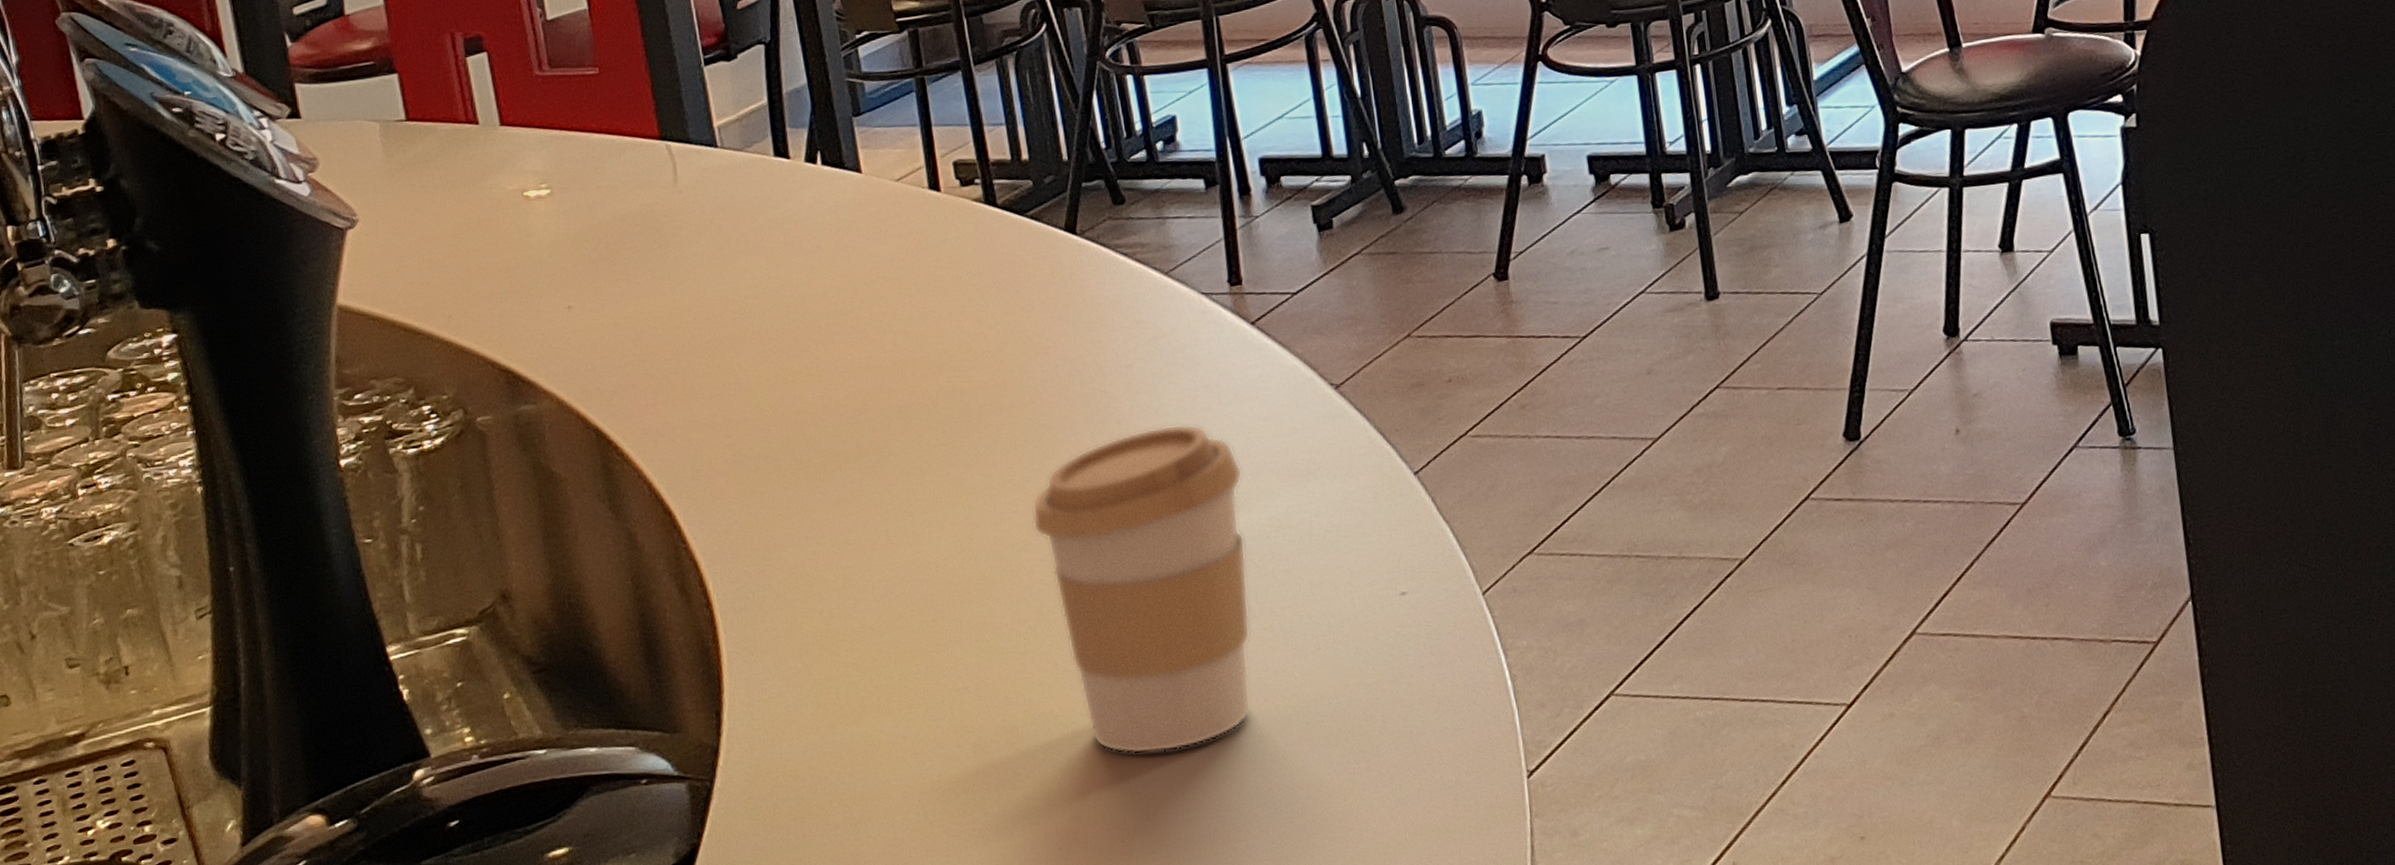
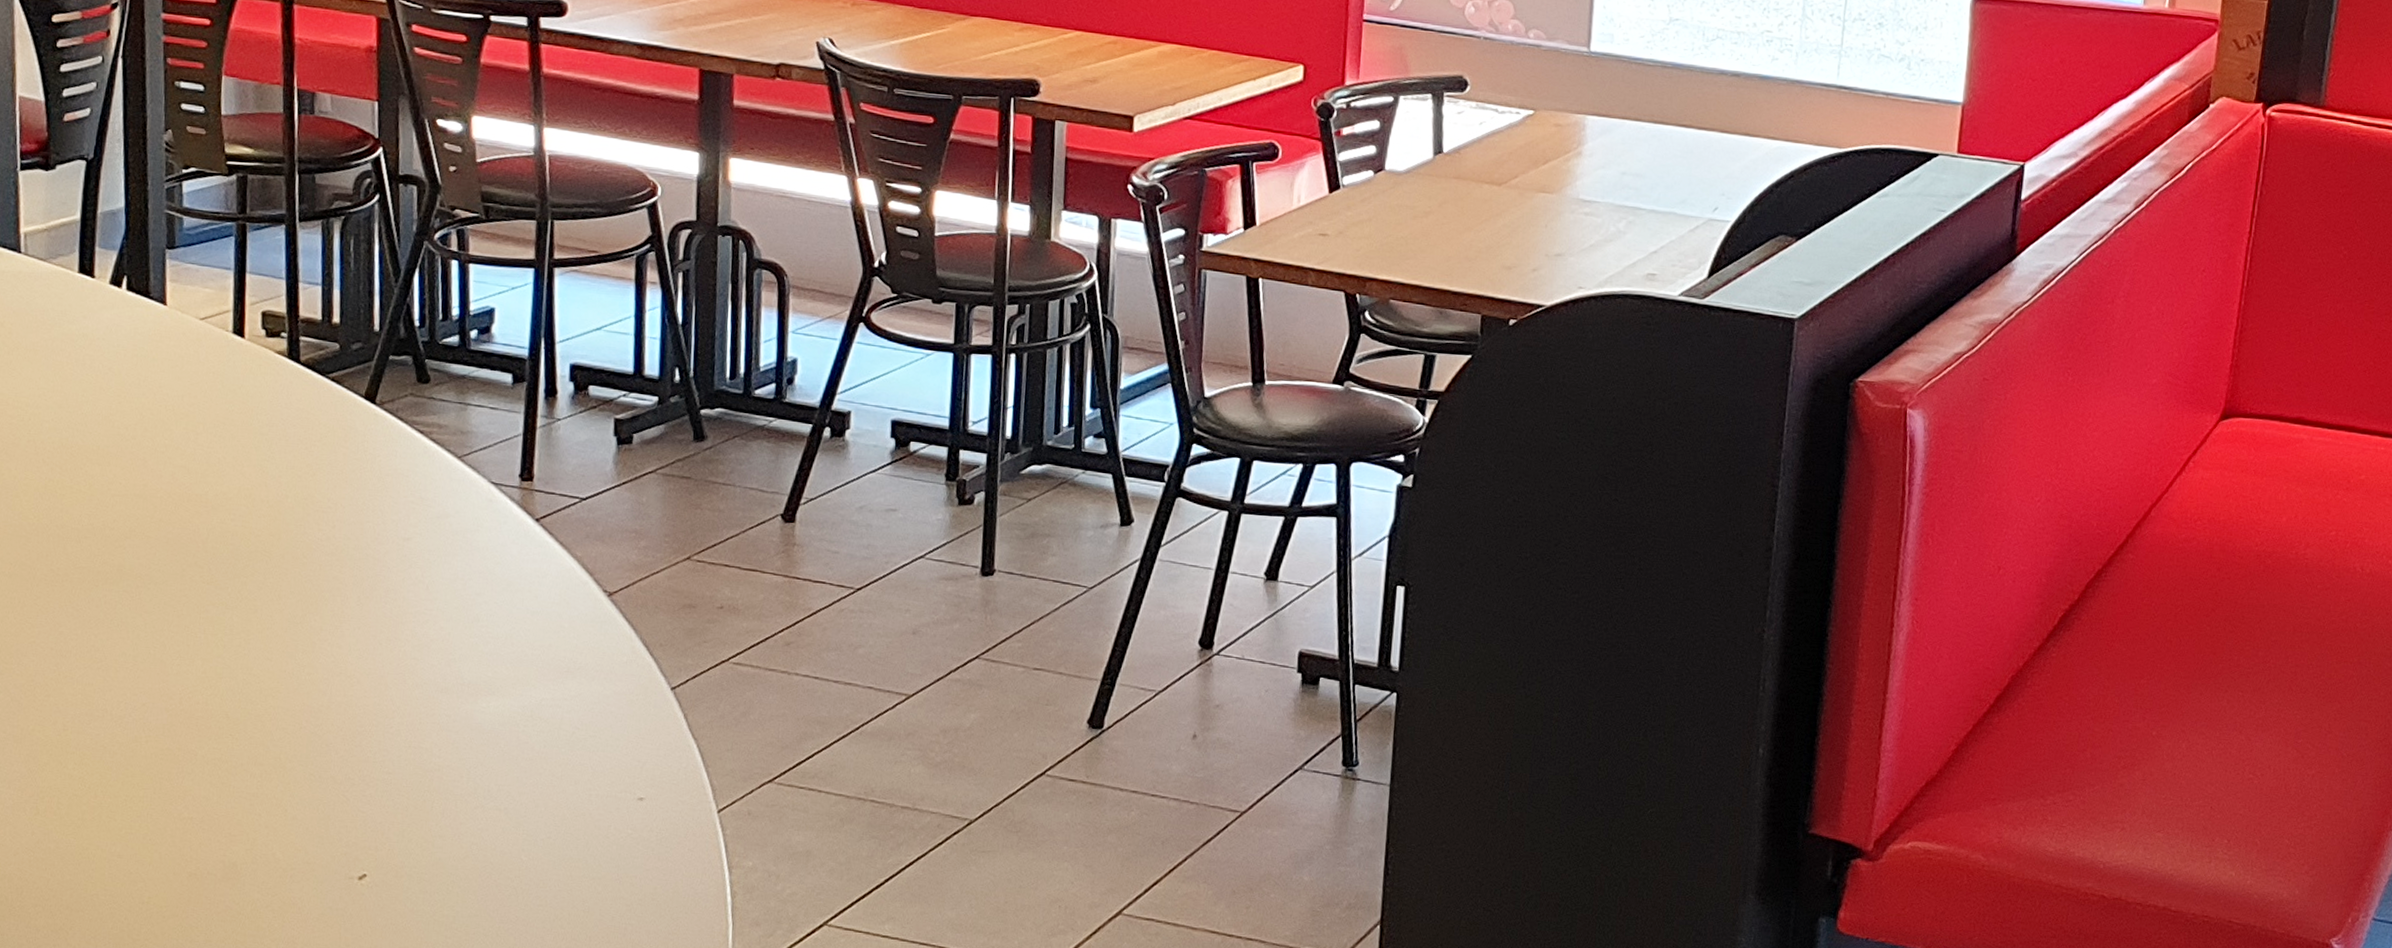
coffee cup: present [1032,423,1252,754] -> none [284,602,503,911]

